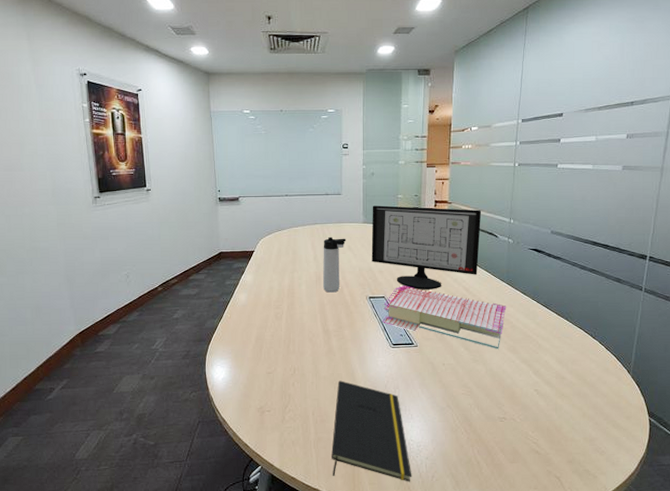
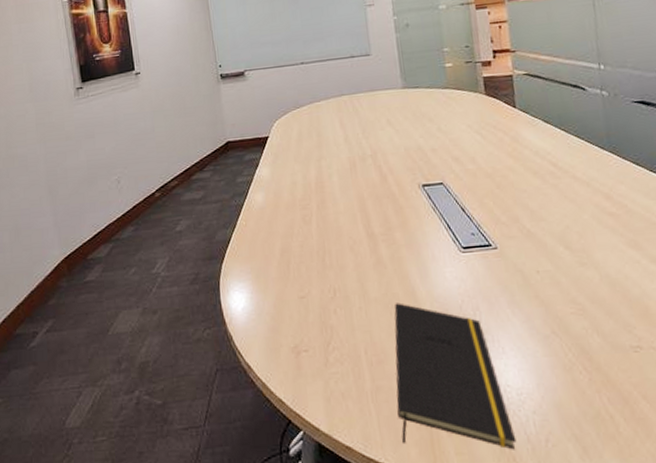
thermos bottle: present [323,237,347,293] -> none [354,110,384,183]
computer monitor: present [371,205,482,290] -> none [411,56,566,170]
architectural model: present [381,285,507,349] -> none [443,165,615,246]

